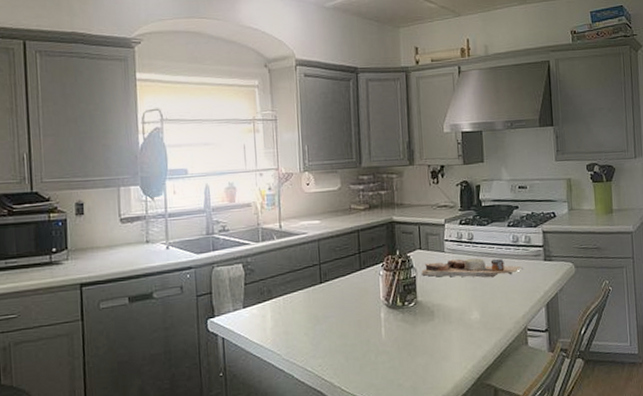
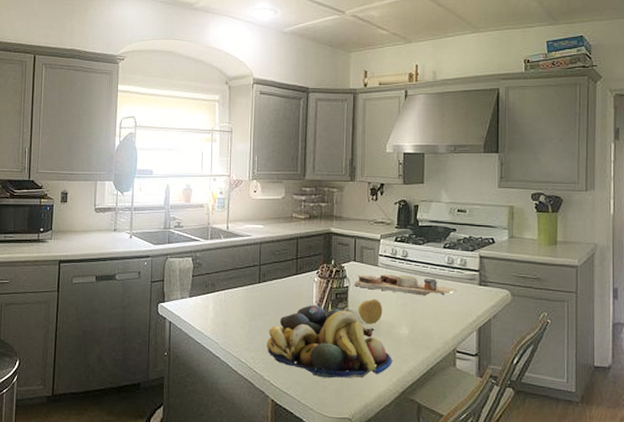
fruit bowl: none [334,300,466,376] -> present [267,305,393,379]
apple: none [427,286,453,314] -> present [358,298,383,324]

